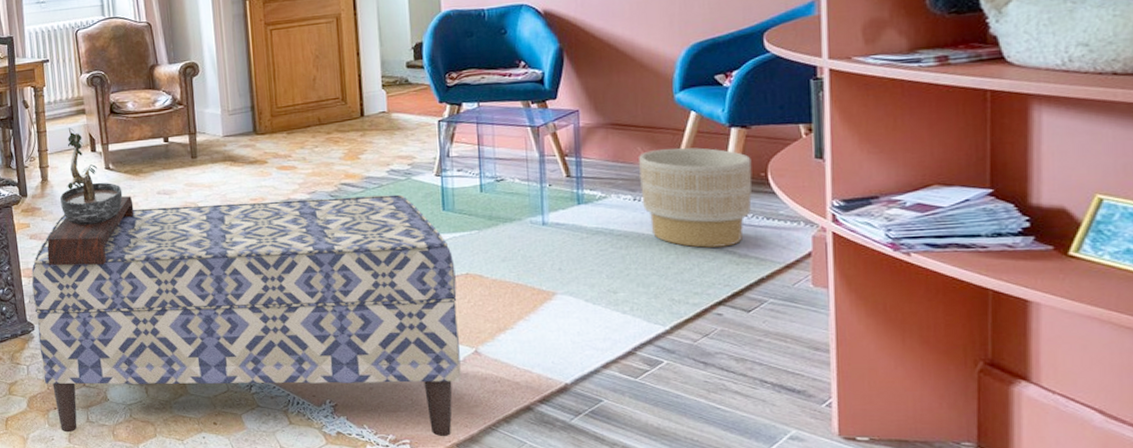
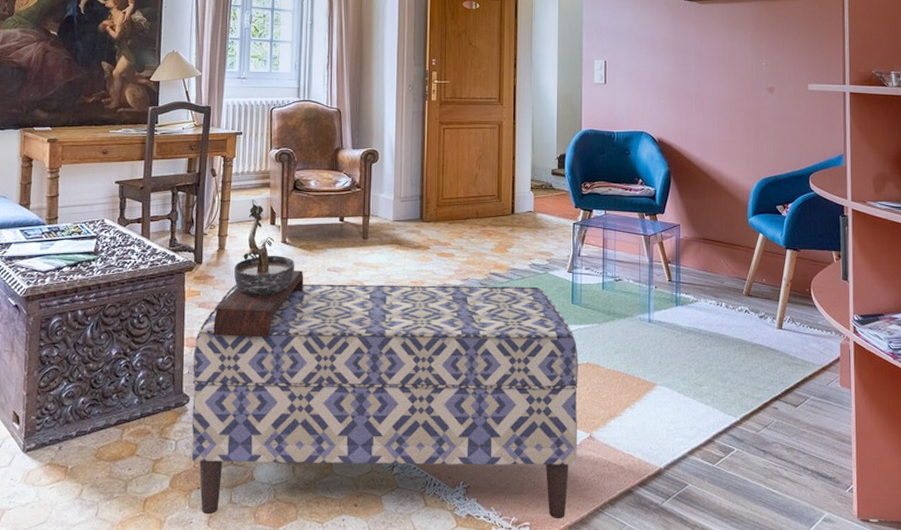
planter: present [639,148,752,248] -> none [722,263,800,349]

